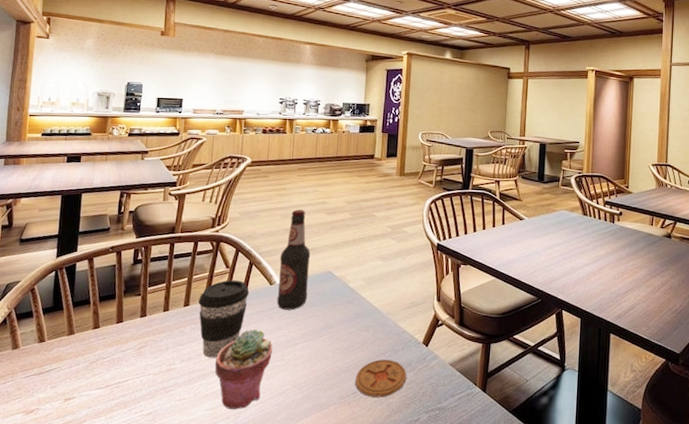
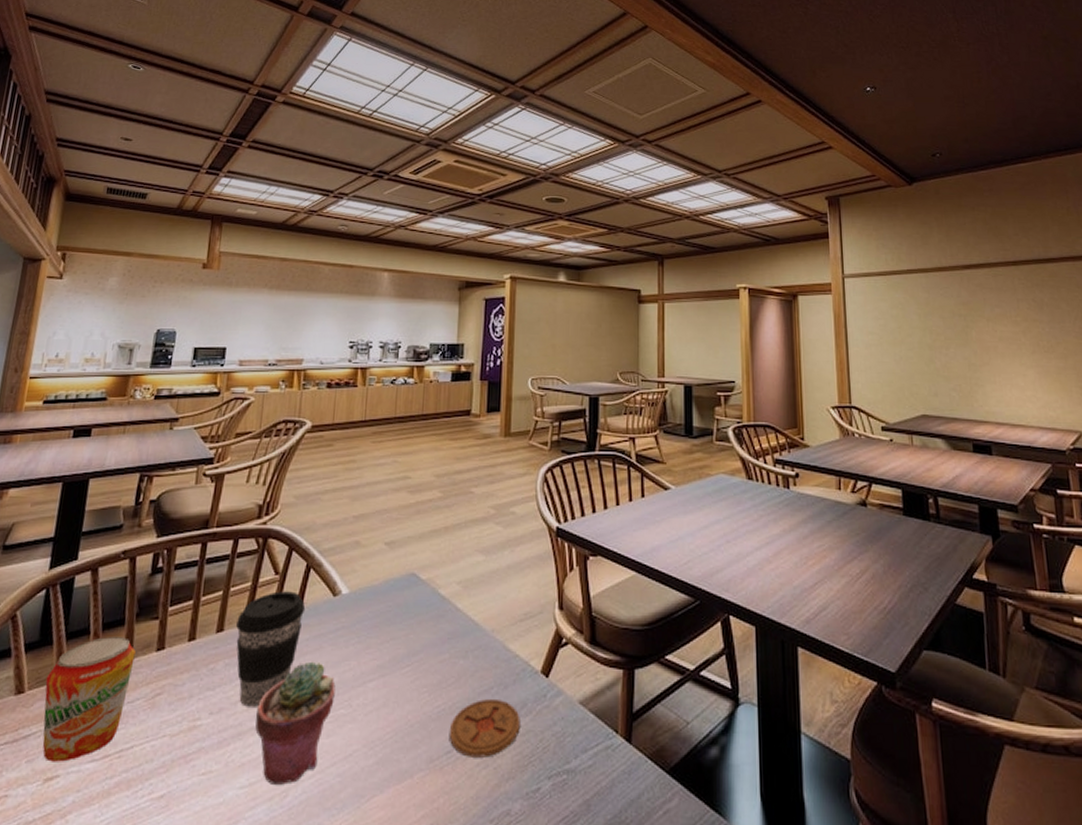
beverage can: none [60,306,125,389] -> present [42,637,136,762]
bottle: present [277,209,311,310] -> none [342,489,388,632]

